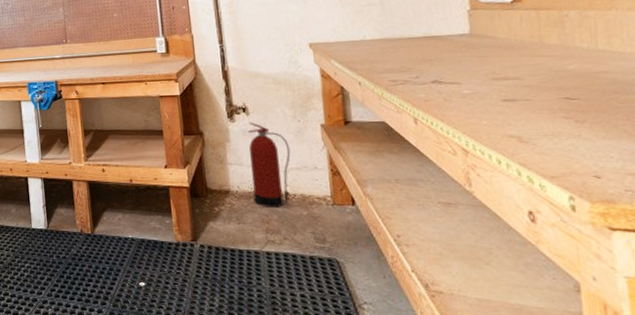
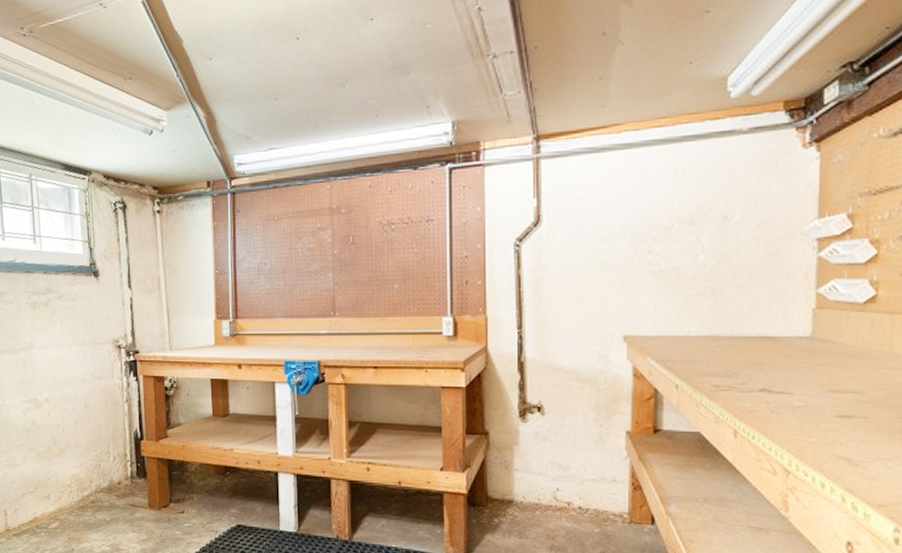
fire extinguisher: present [248,121,291,209] -> none [540,423,588,523]

